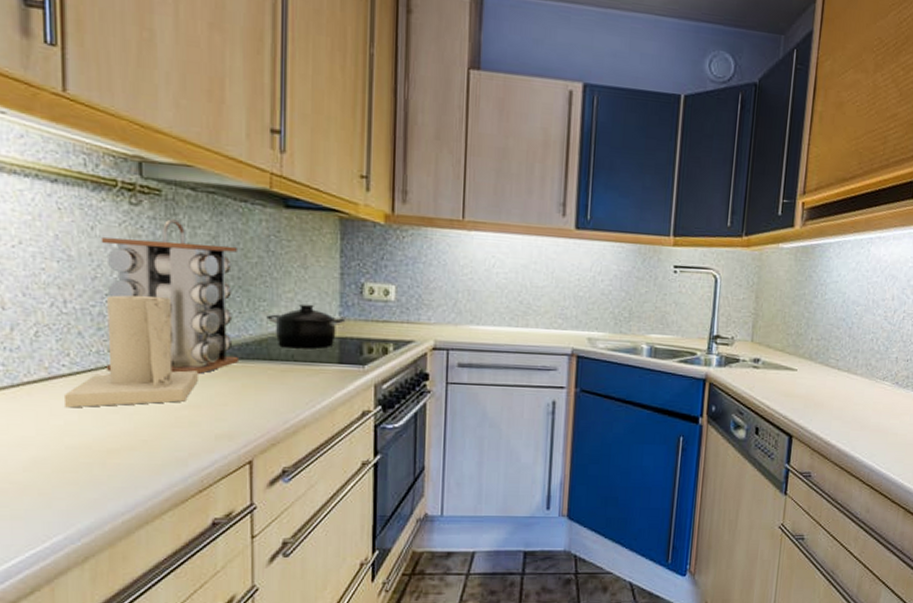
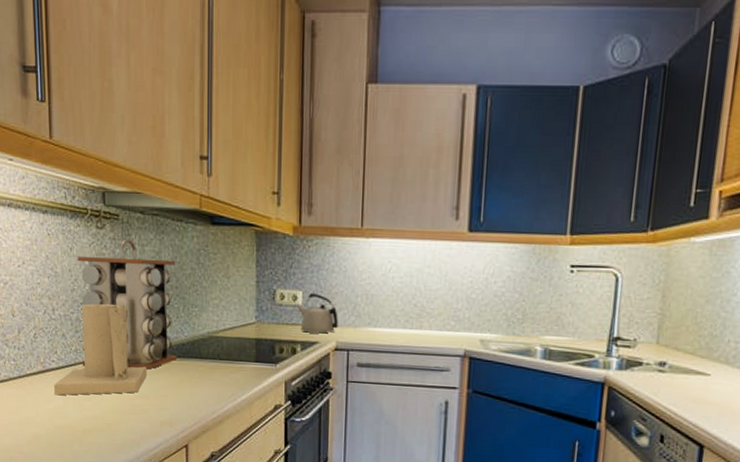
saucepan: present [266,303,346,349] -> none [198,309,261,349]
kettle: none [387,288,437,333] -> present [296,293,338,335]

